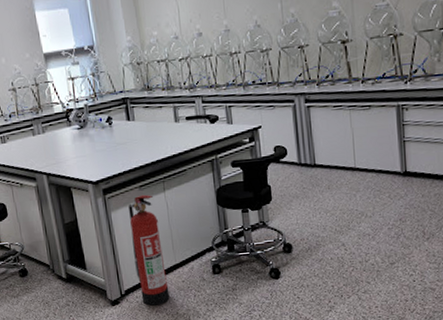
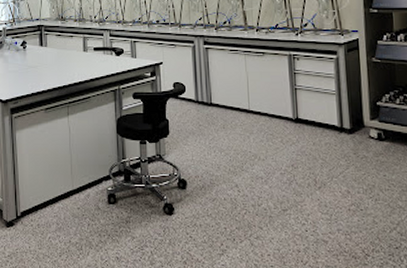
fire extinguisher: present [128,194,170,306] -> none [33,117,64,231]

